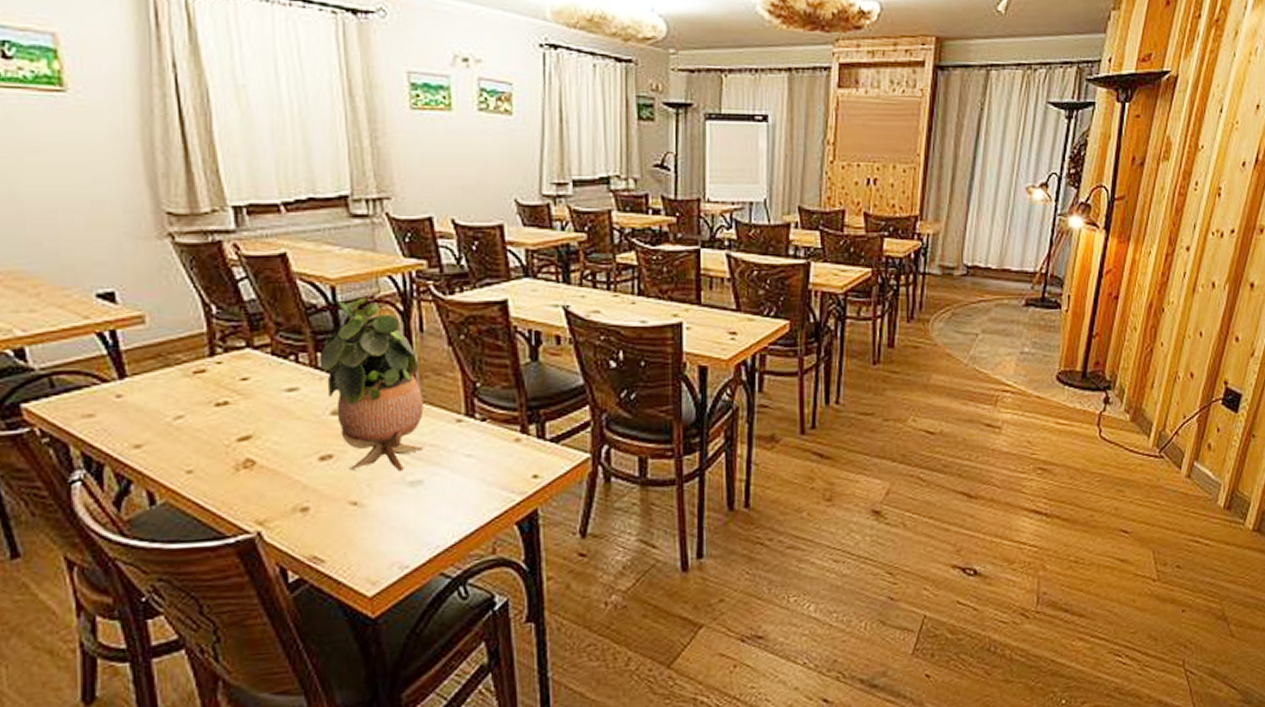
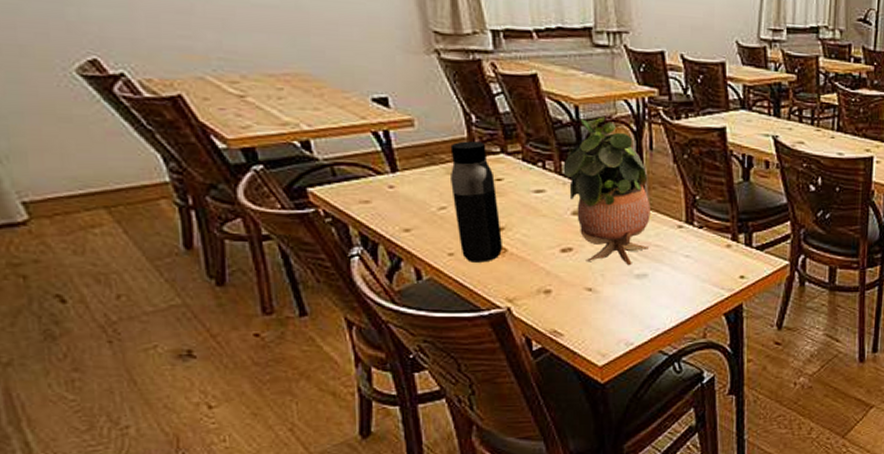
water bottle: none [187,336,250,480] -> present [450,141,502,263]

